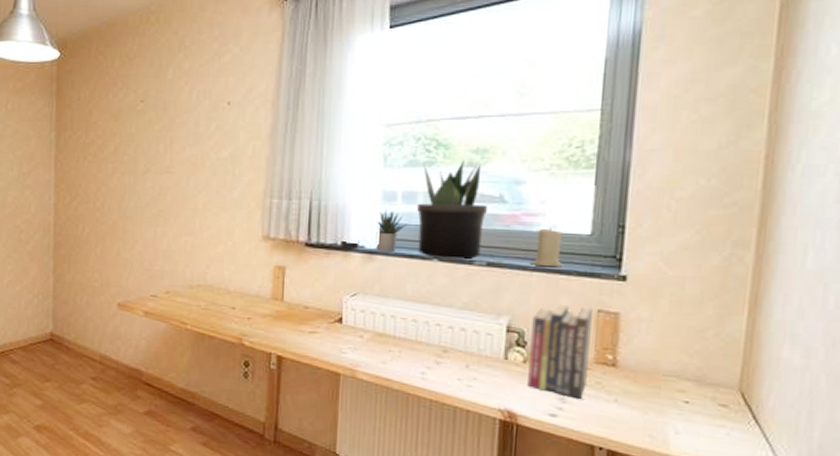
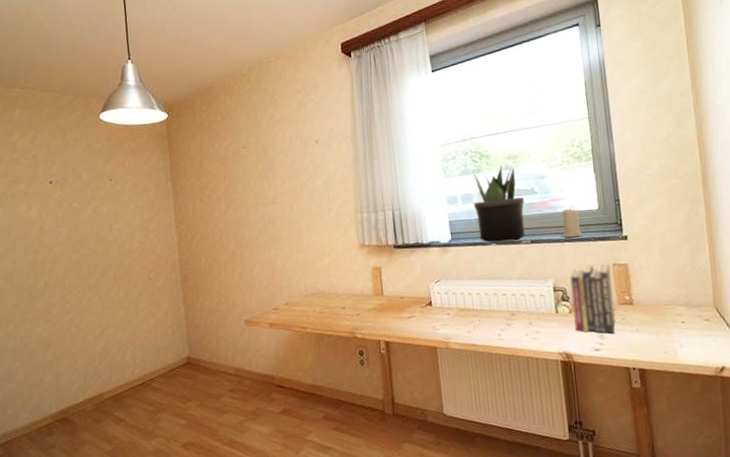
succulent plant: present [340,209,407,252] -> none [421,210,469,246]

